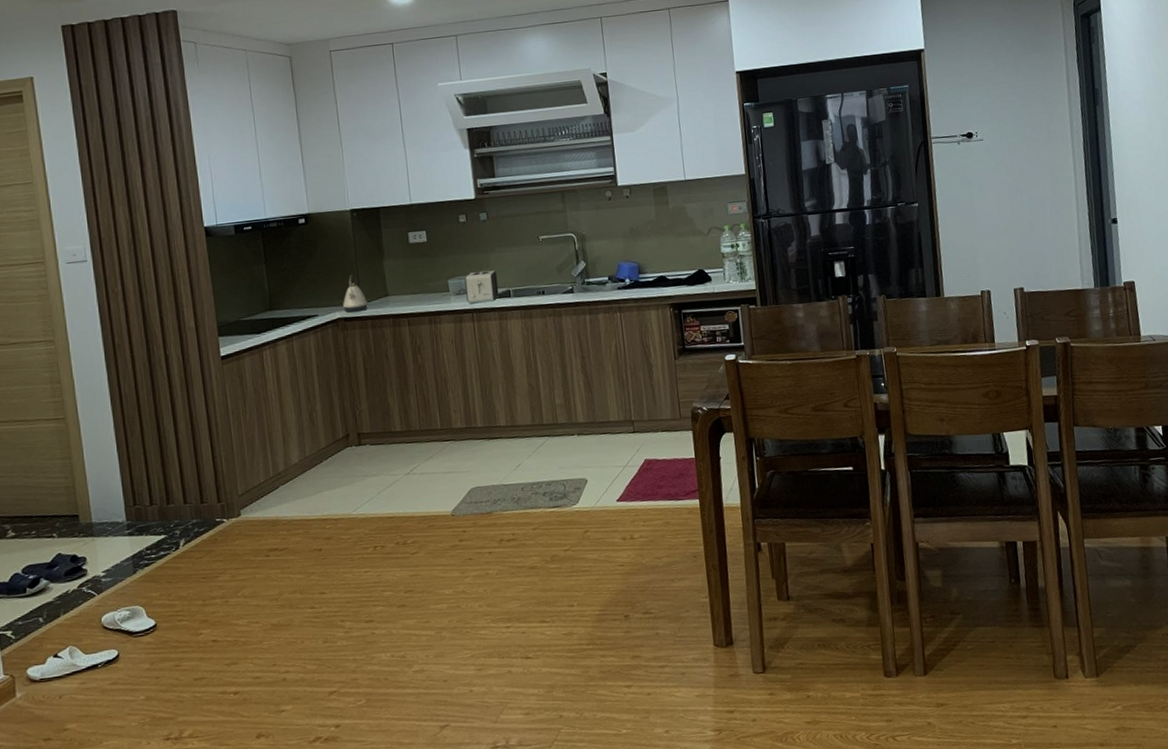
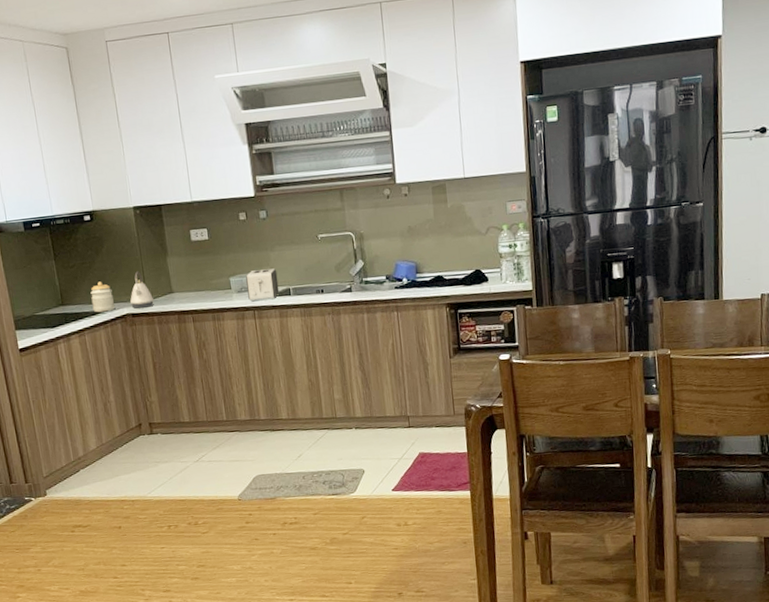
jar: none [301,285,327,317] -> present [90,281,116,313]

